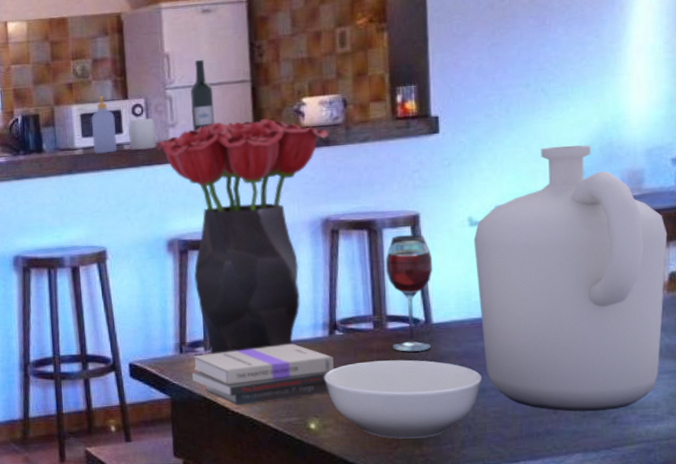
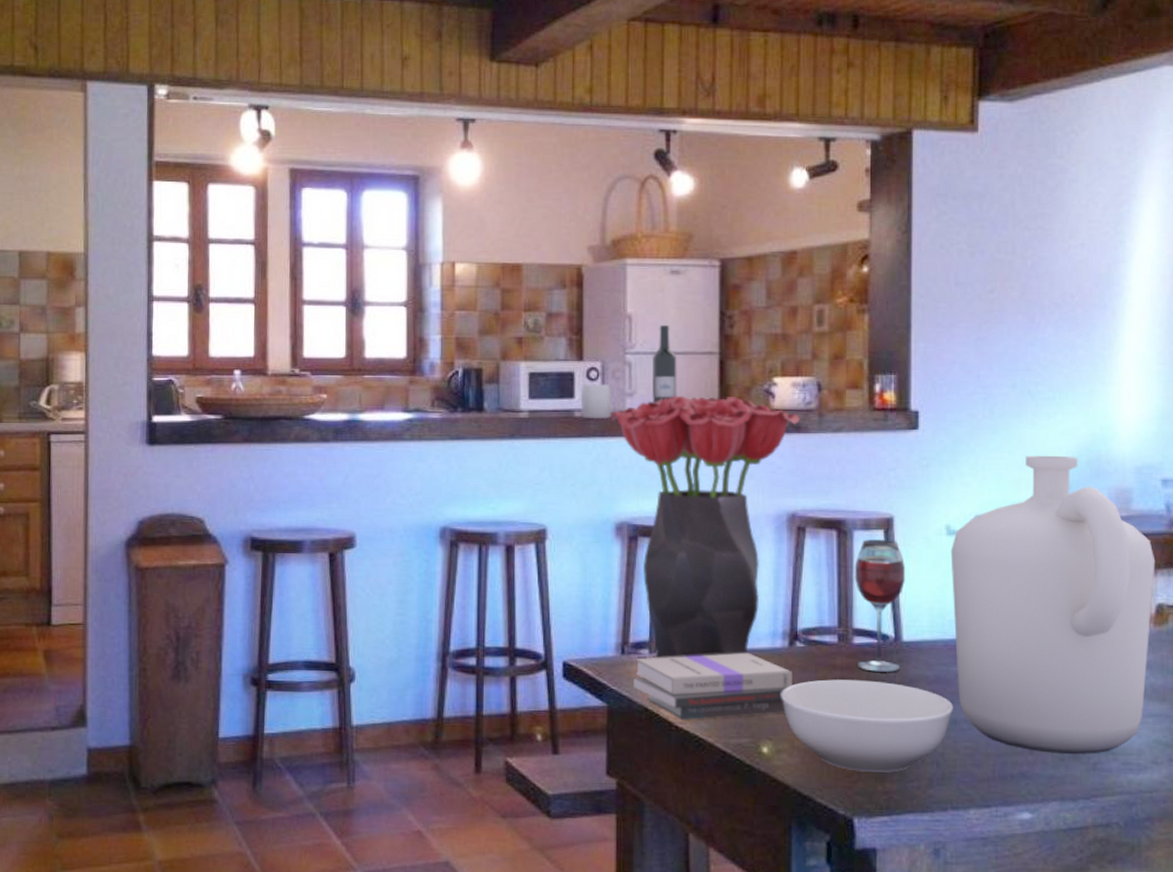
soap bottle: present [91,96,117,155] -> none [540,355,568,420]

